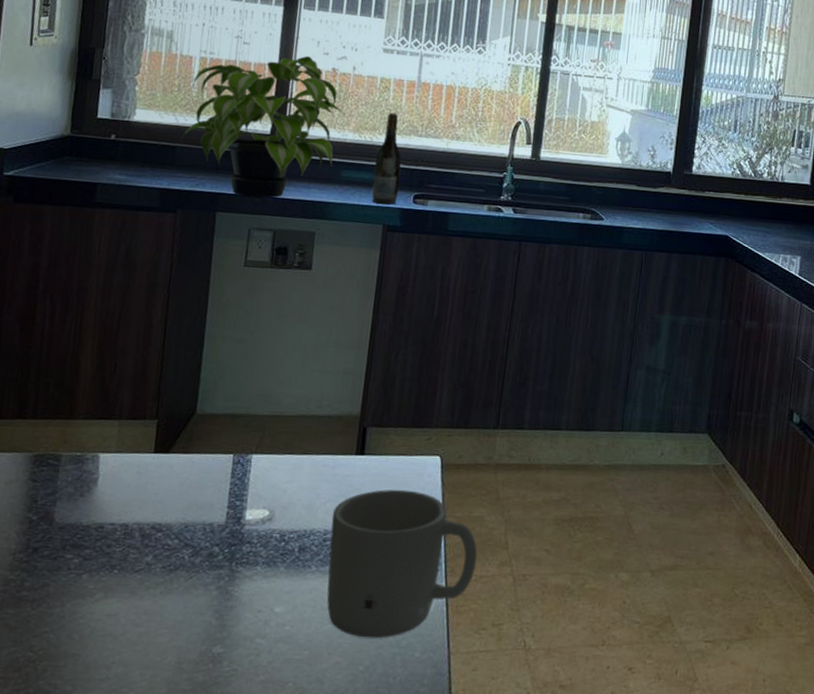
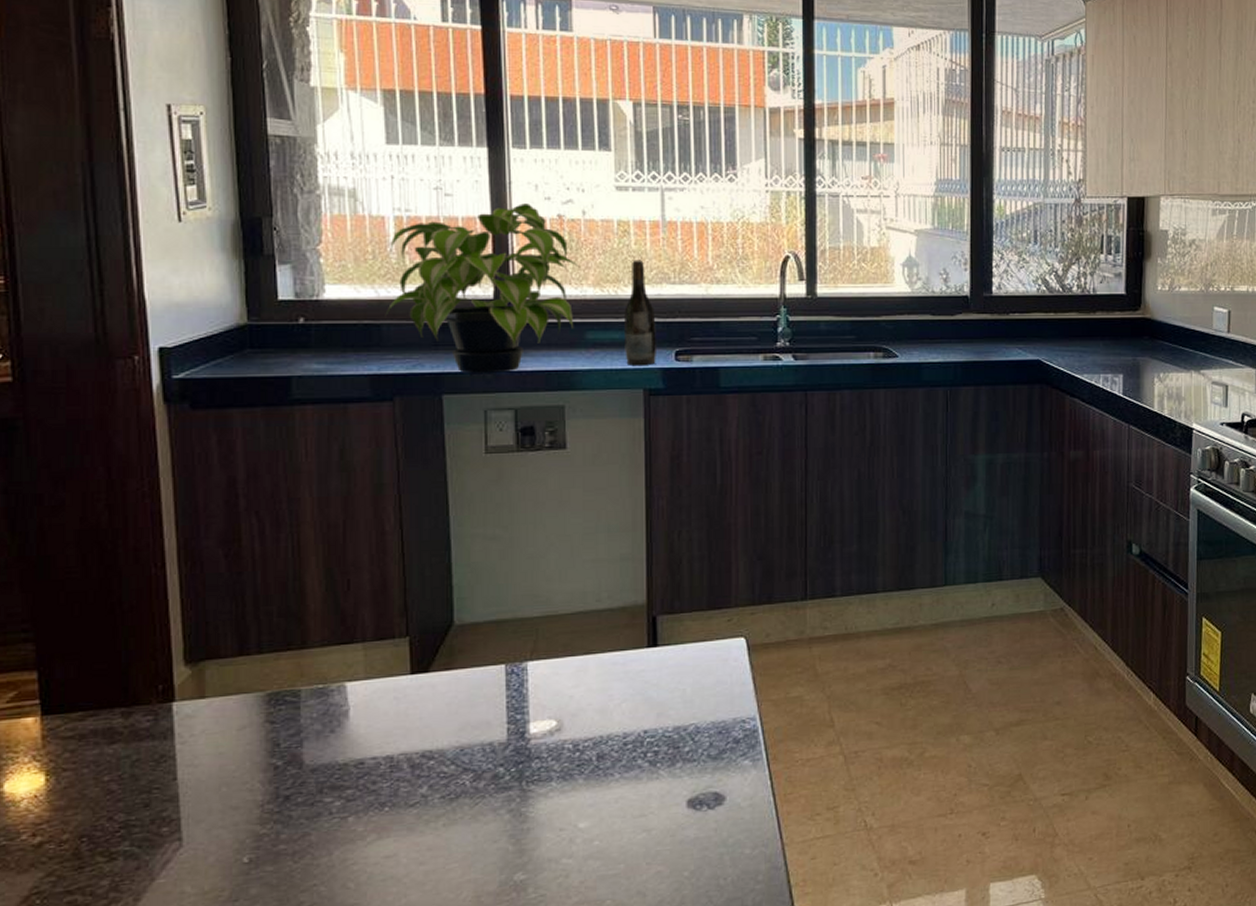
mug: present [326,489,477,638] -> none [630,678,801,842]

